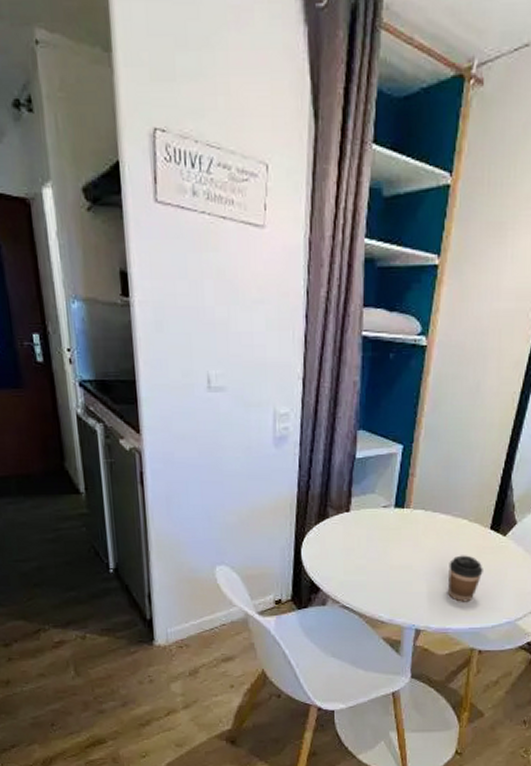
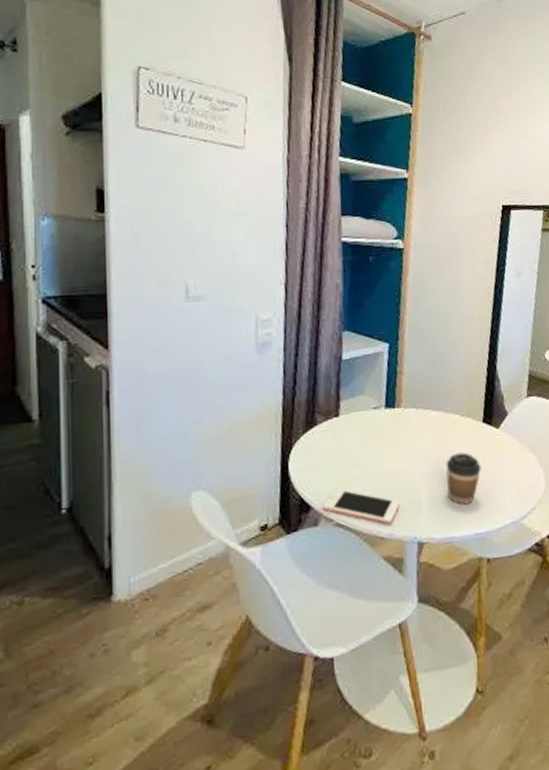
cell phone: none [331,576,401,611] -> present [323,488,400,524]

